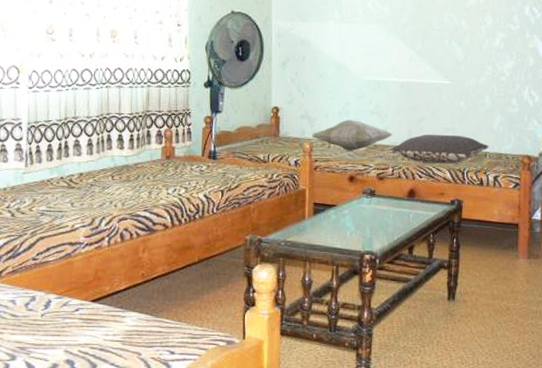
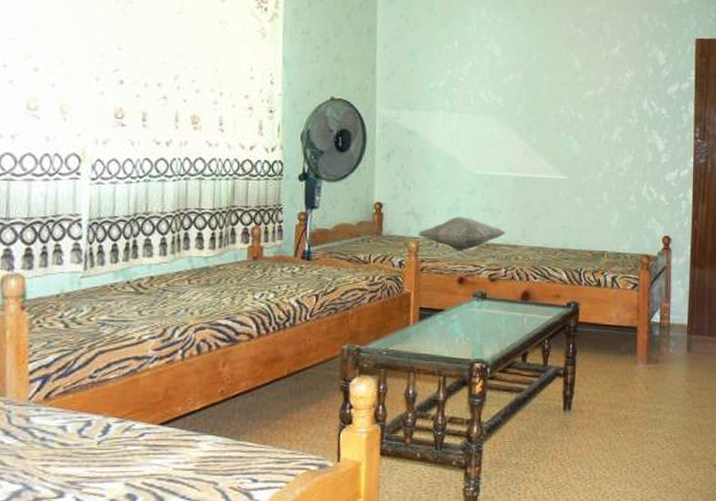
pillow: present [389,134,489,164] -> none [502,232,607,264]

